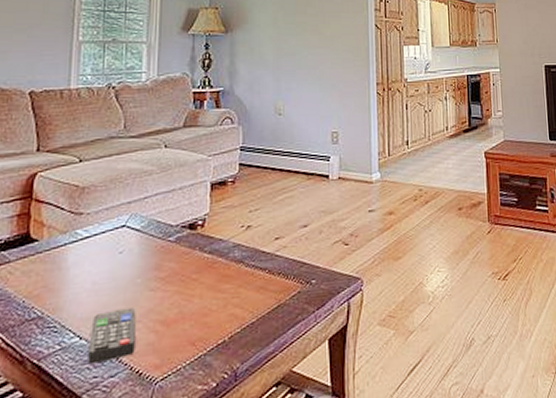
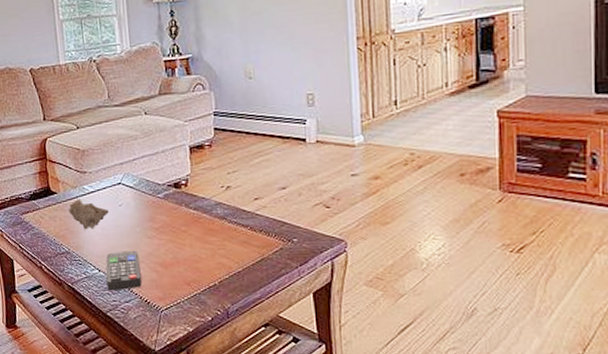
decorative bowl: none [51,246,105,286] -> present [68,199,109,230]

